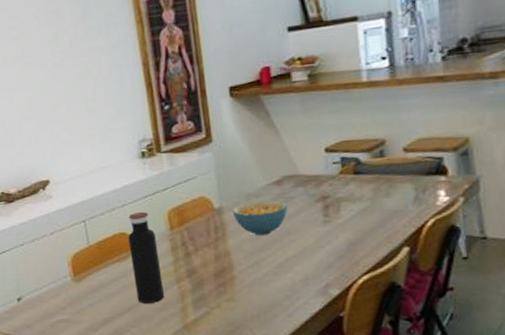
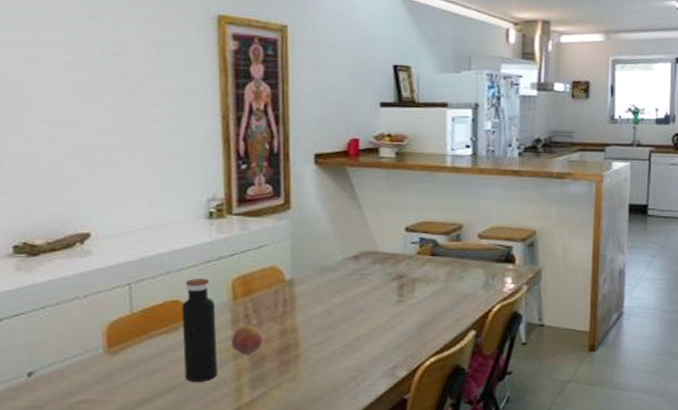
fruit: none [172,251,200,278] -> present [230,325,262,354]
cereal bowl: present [232,200,288,236] -> none [304,276,363,313]

